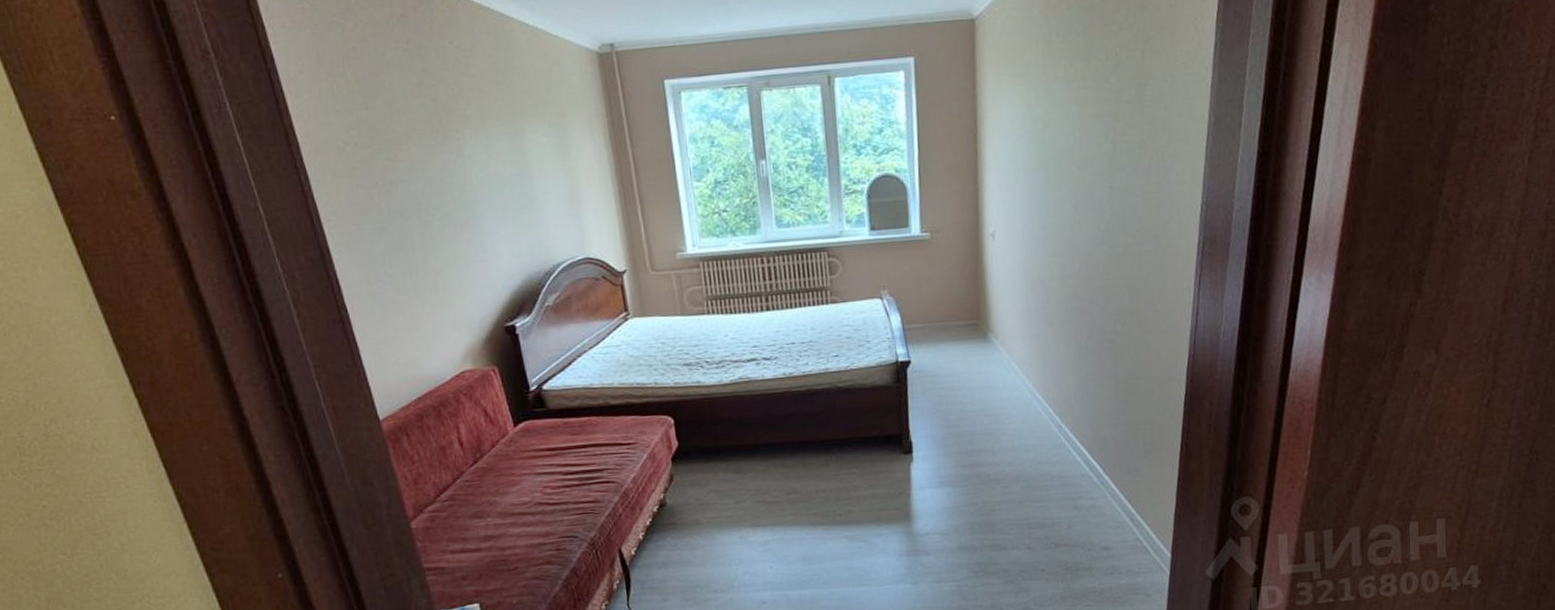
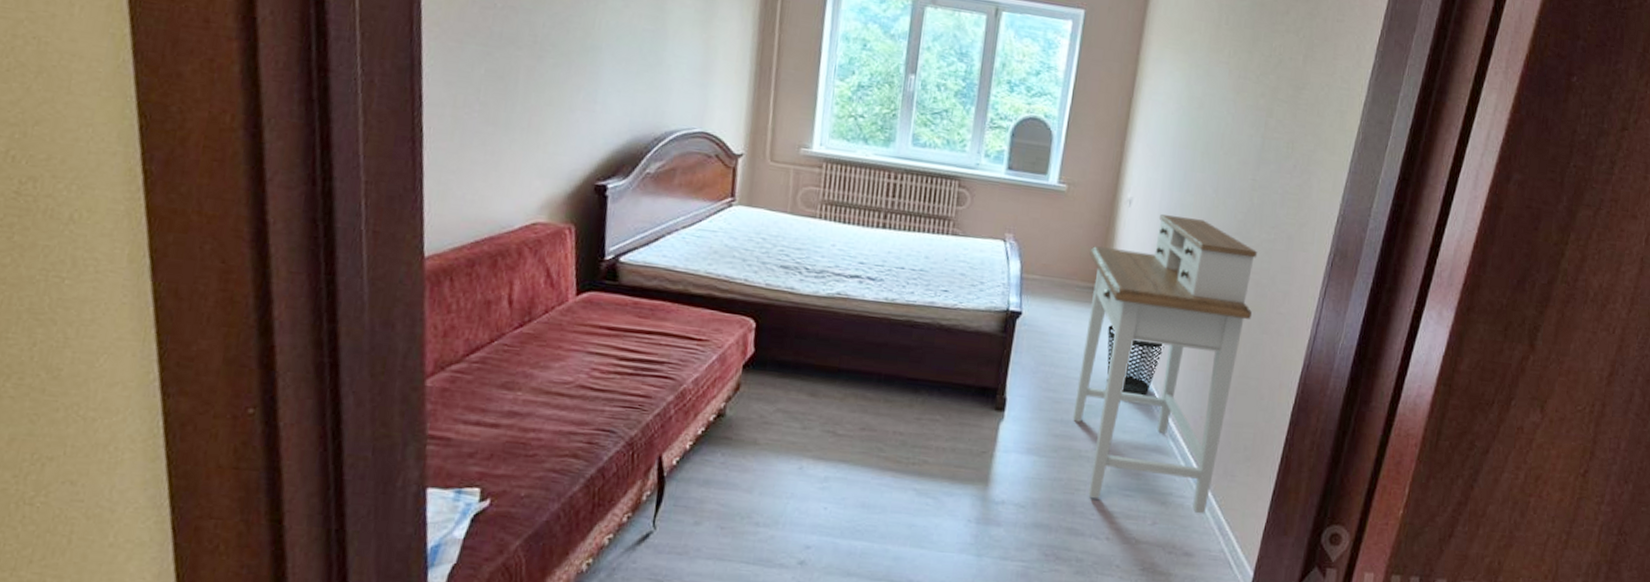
desk: none [963,237,1130,516] -> present [1072,214,1258,515]
wastebasket: none [994,355,1051,416] -> present [1107,325,1164,396]

